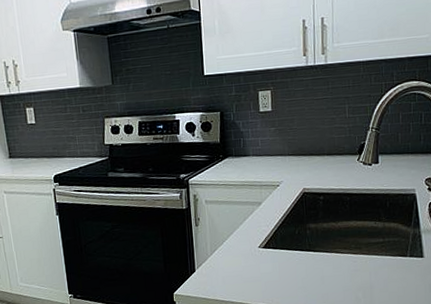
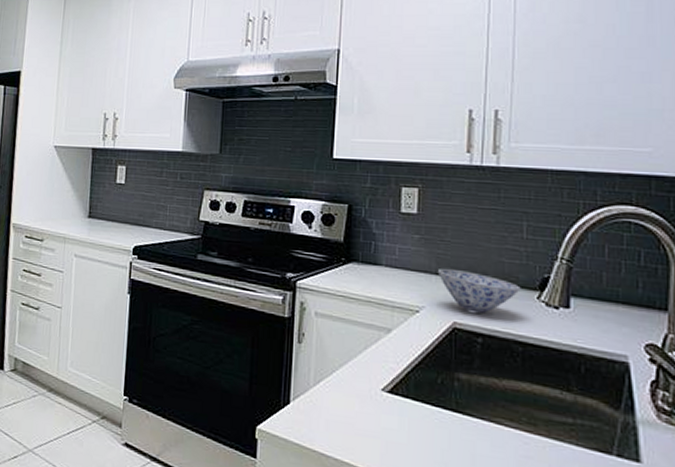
bowl: none [290,149,347,179] -> present [438,268,521,313]

